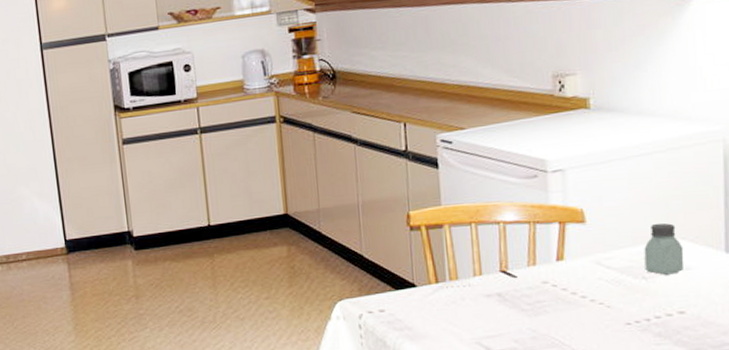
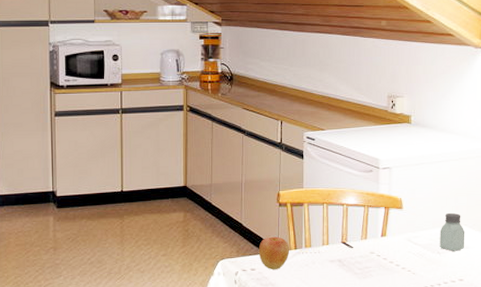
apple: none [387,268,430,310] -> present [258,236,290,269]

